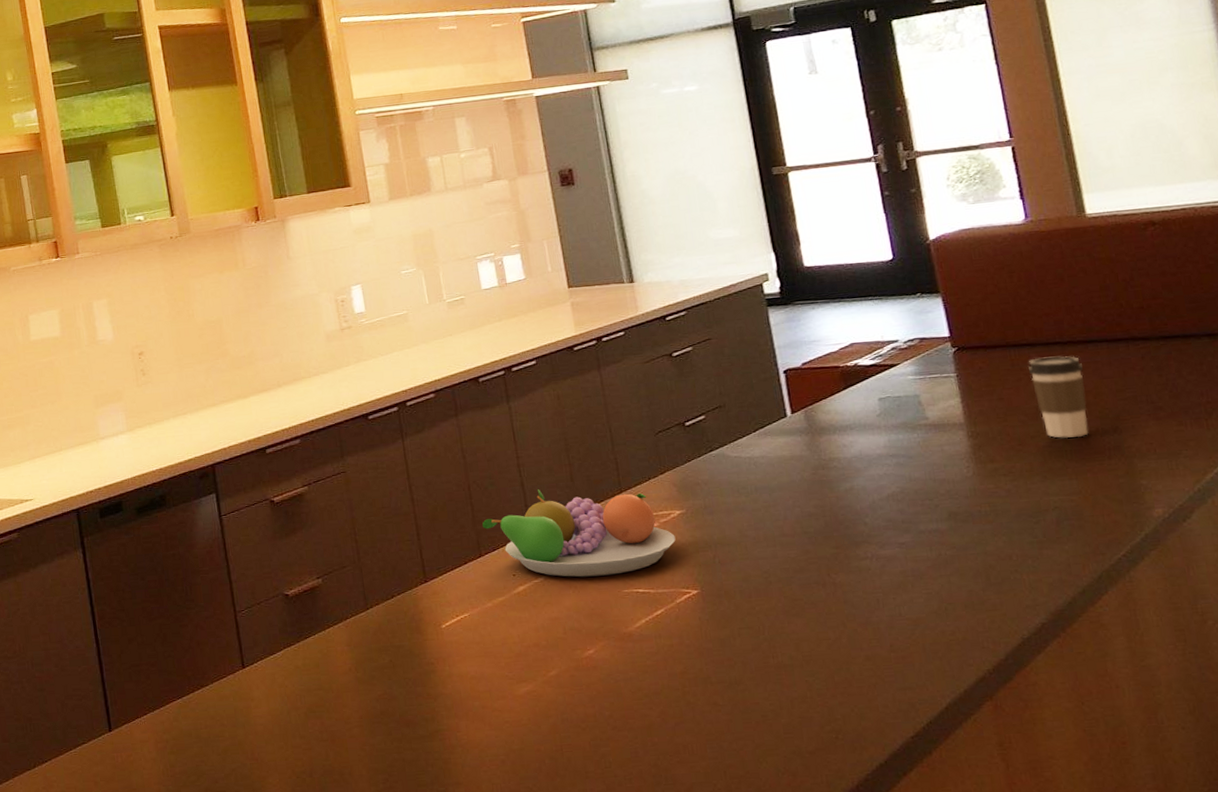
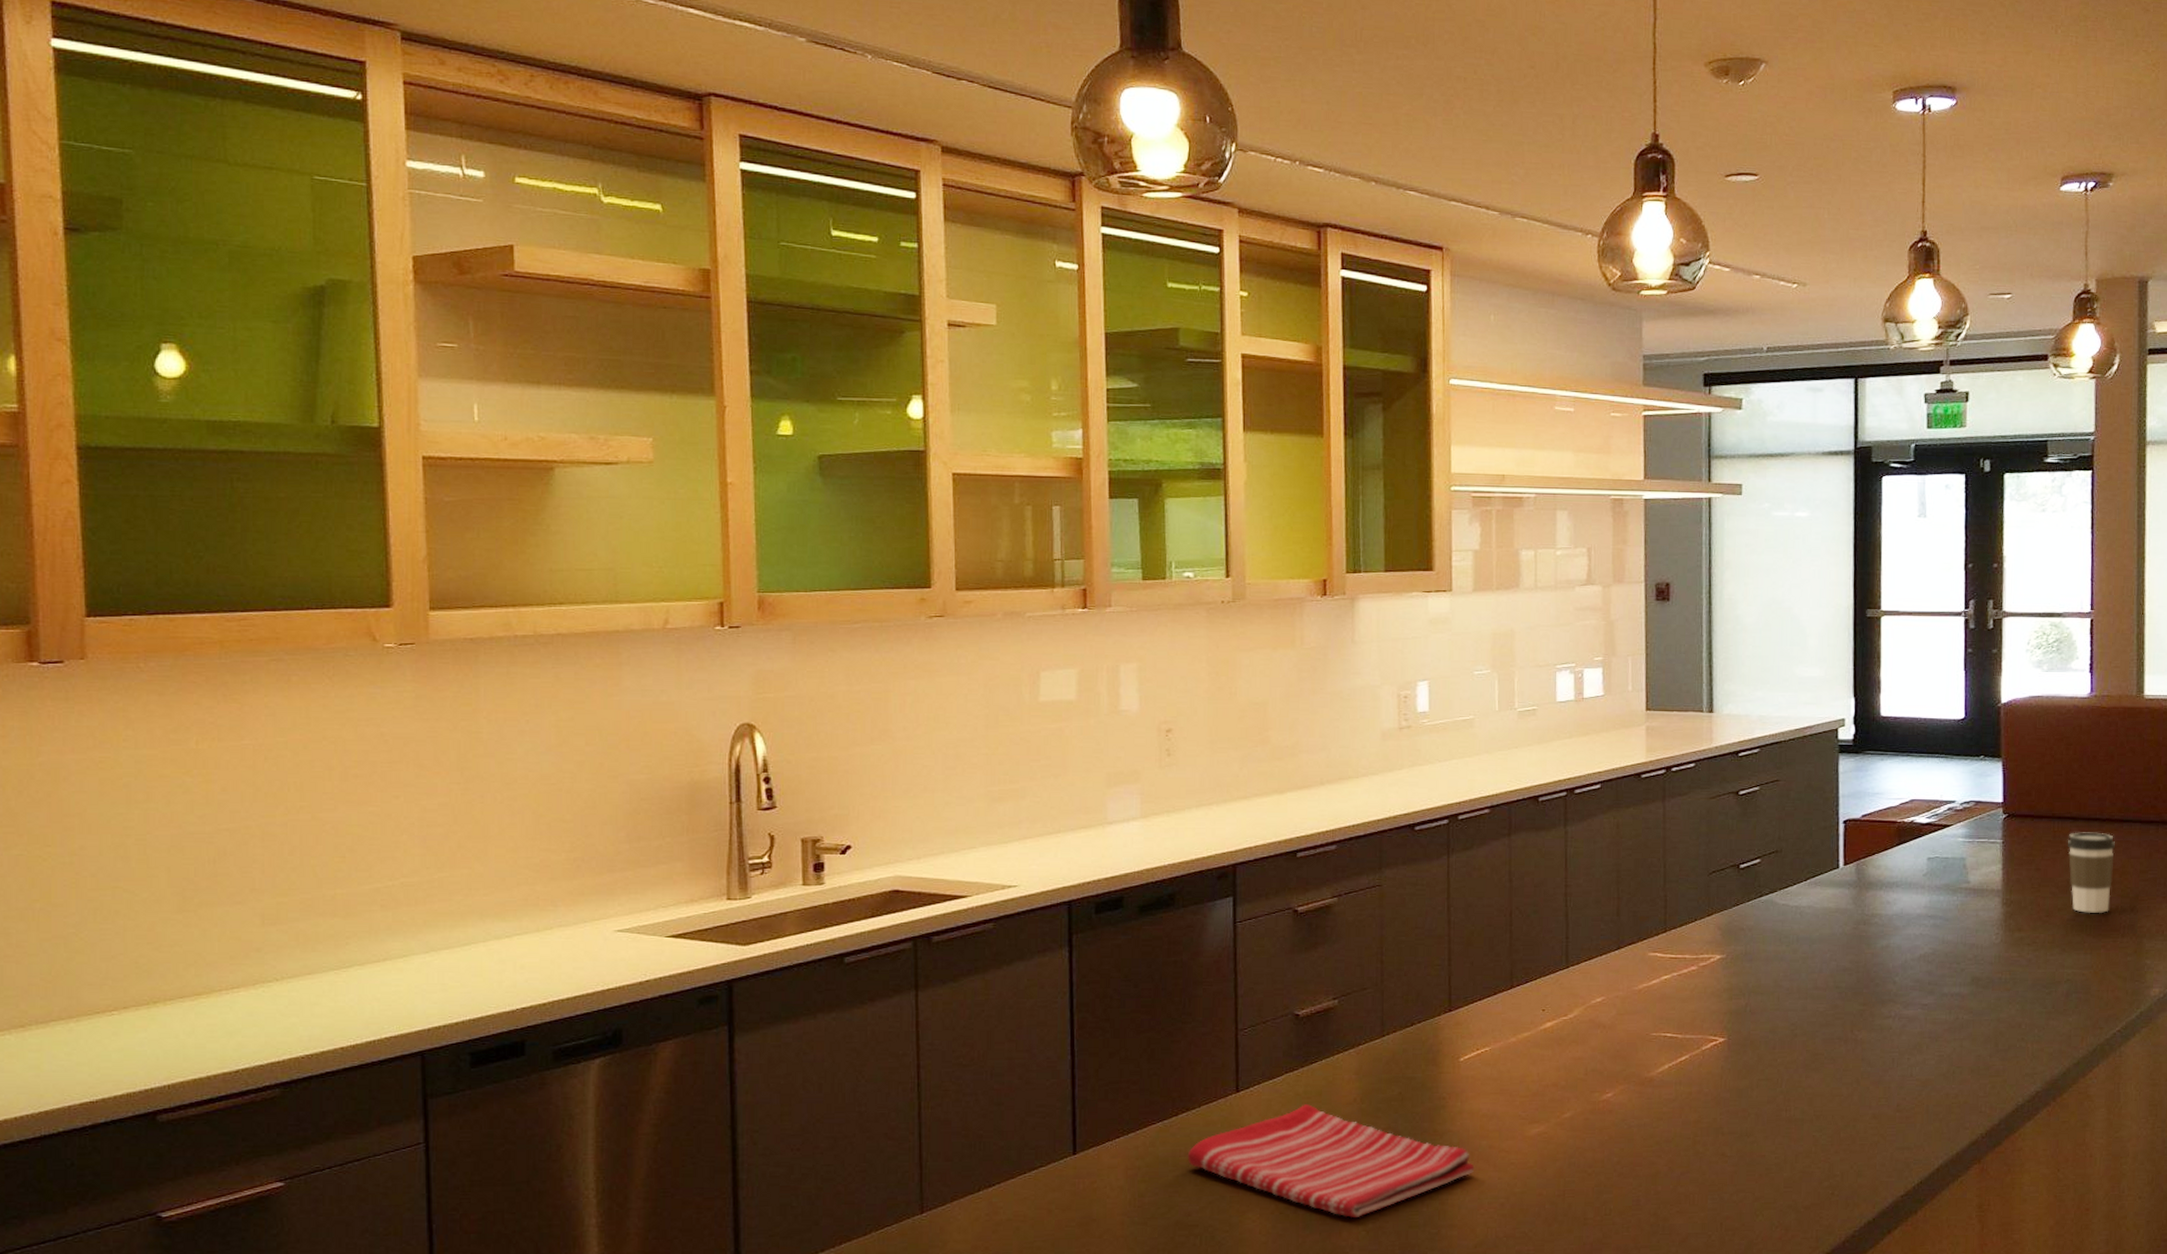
dish towel: none [207,675,472,780] -> present [1187,1103,1475,1219]
fruit bowl: present [482,489,676,577] -> none [1519,922,1712,1017]

